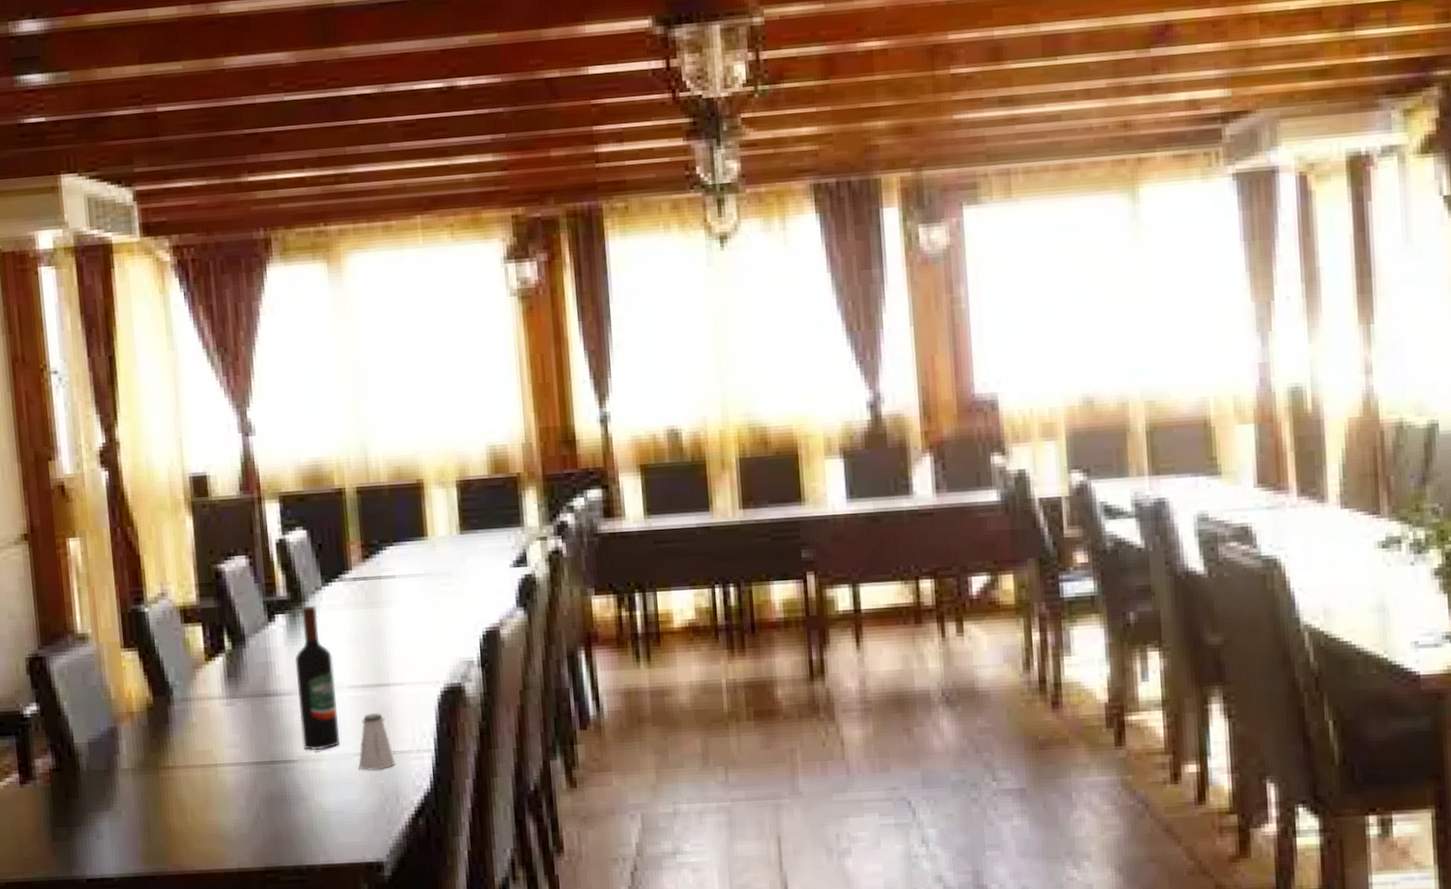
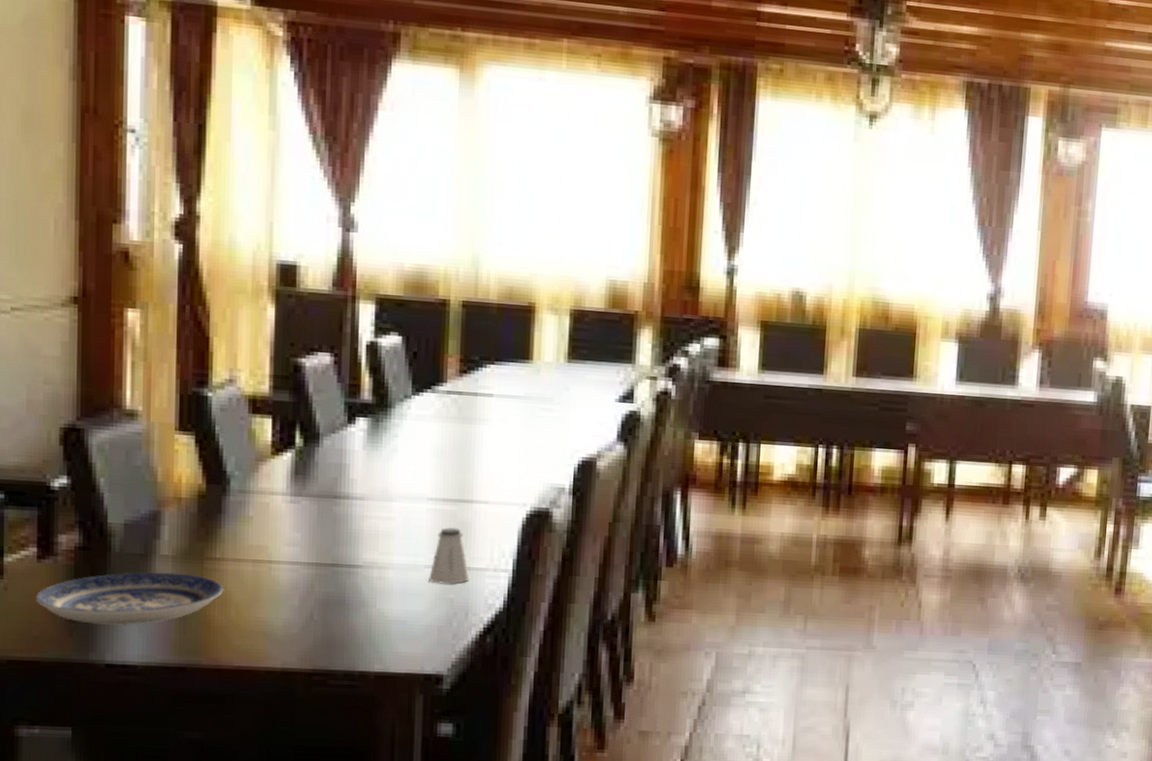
plate: none [23,785,179,842] -> present [36,572,224,625]
wine bottle: present [295,606,341,751] -> none [370,413,415,559]

